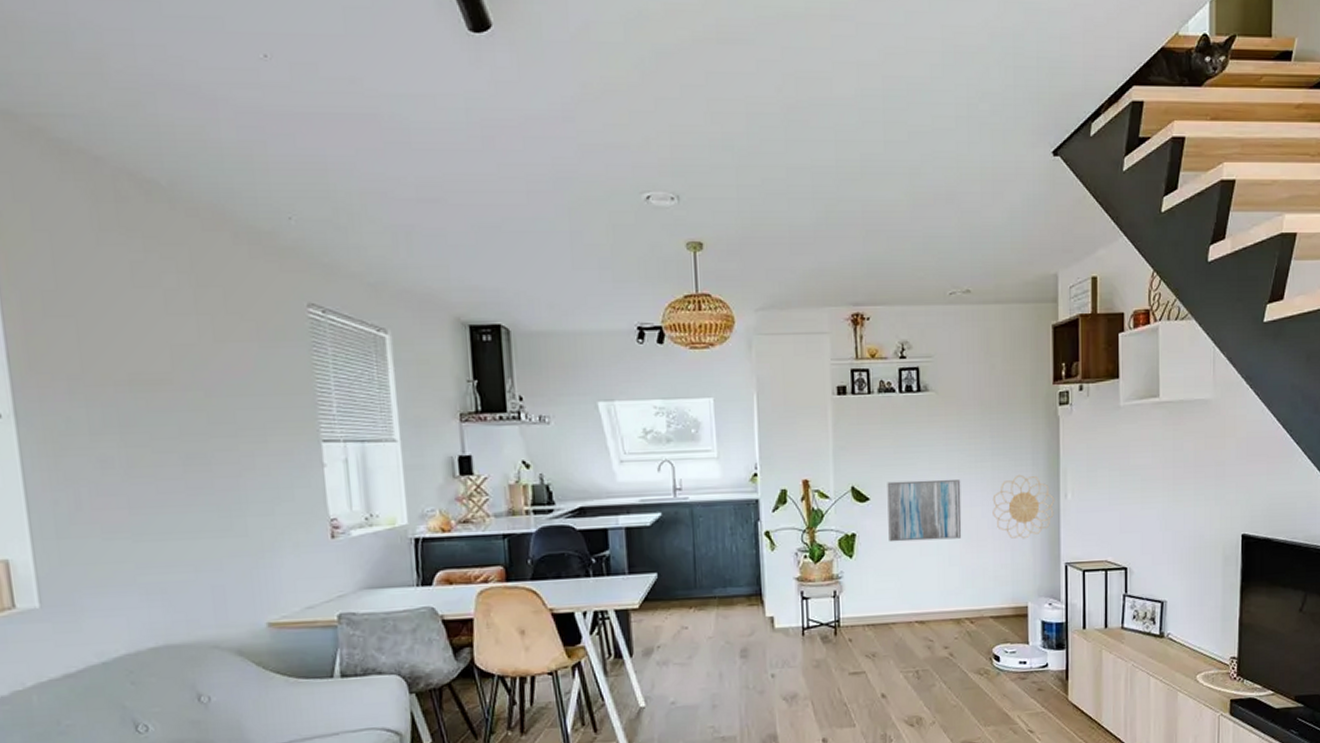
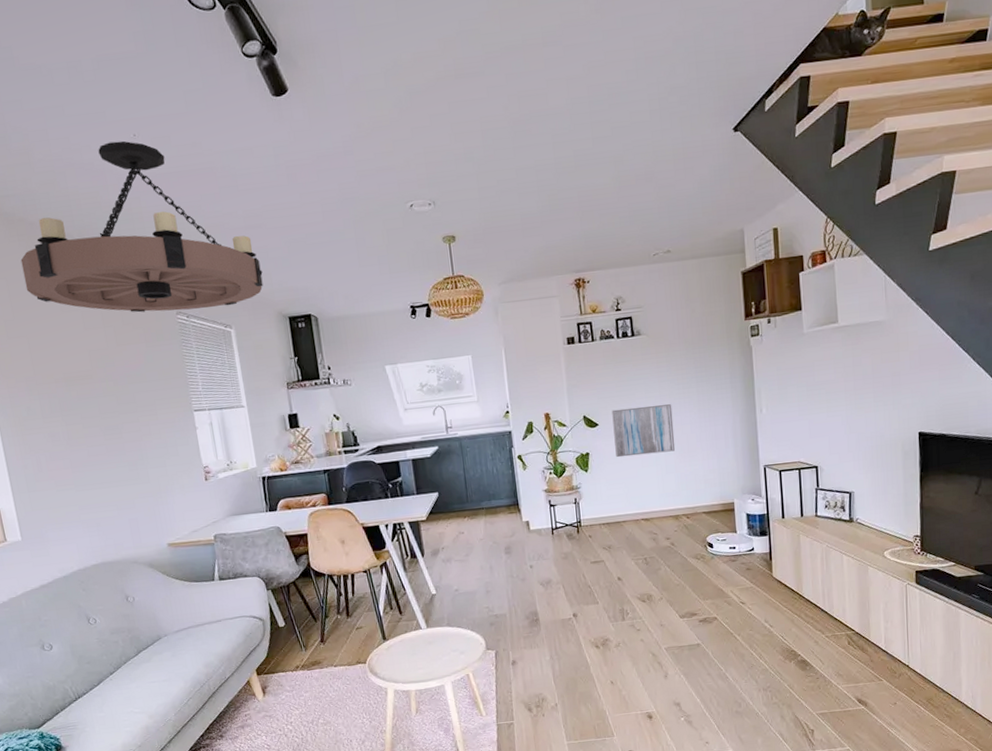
chandelier: none [74,60,437,303] -> present [20,140,264,313]
decorative wall piece: present [992,474,1055,539] -> none [699,396,752,449]

